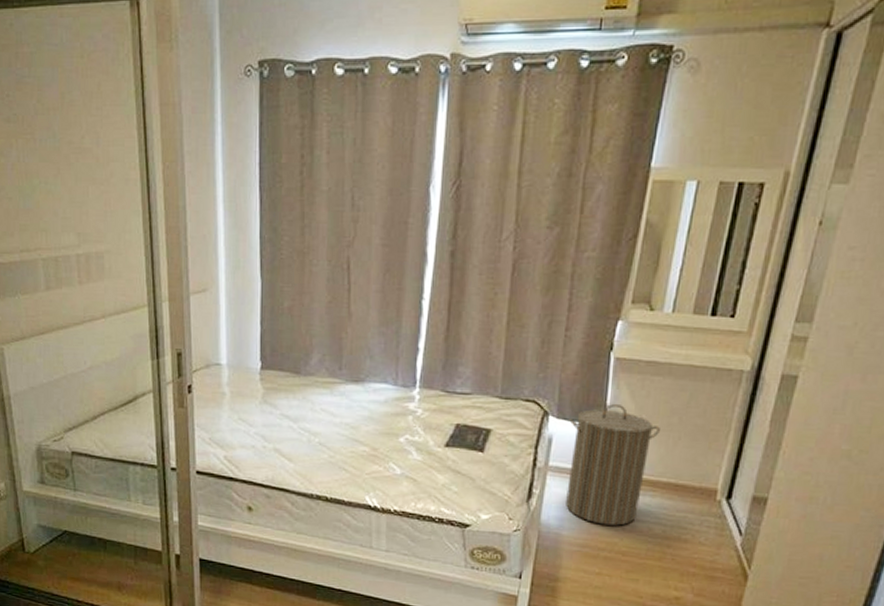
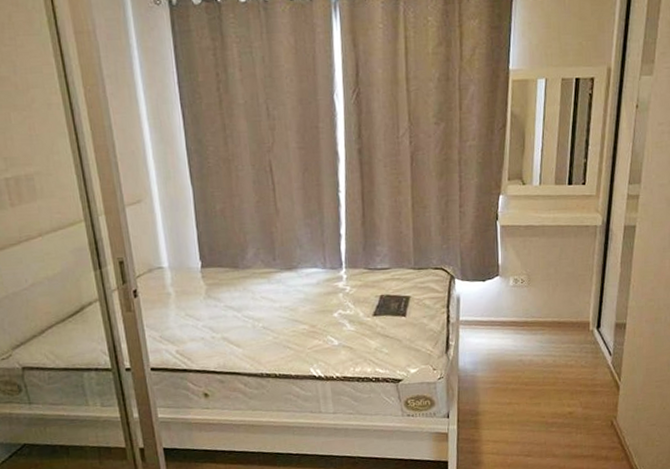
laundry hamper: present [566,404,660,526] -> none [471,263,542,363]

